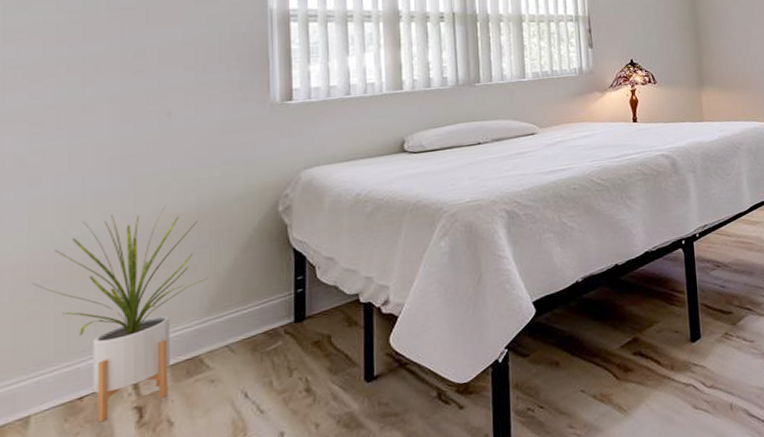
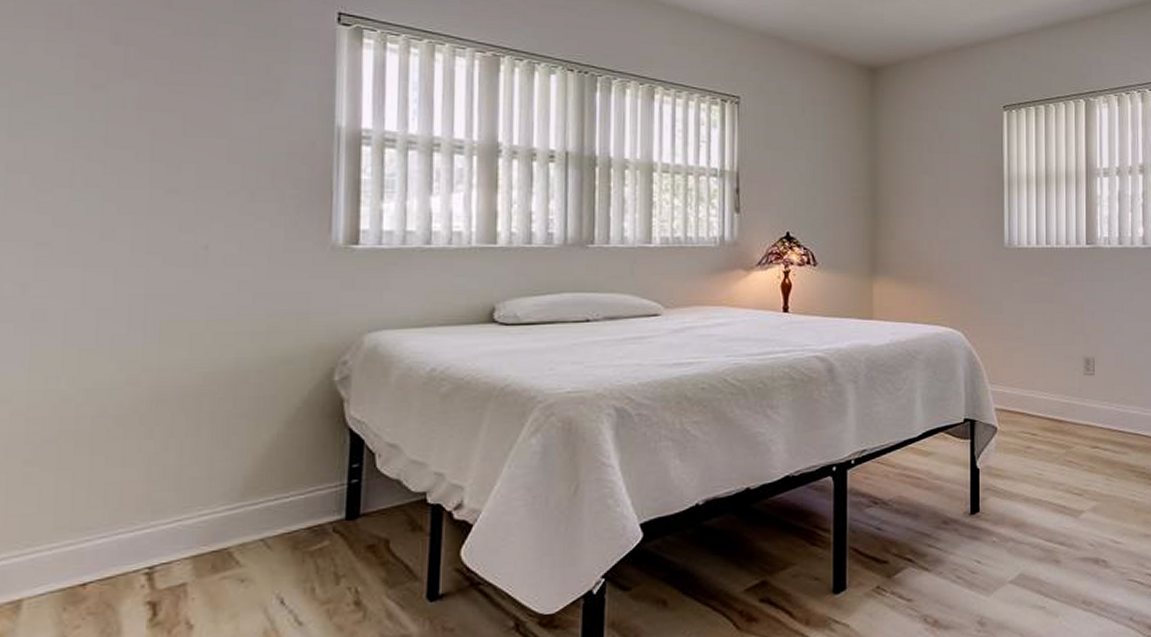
house plant: present [32,206,208,422] -> none [31,362,244,615]

